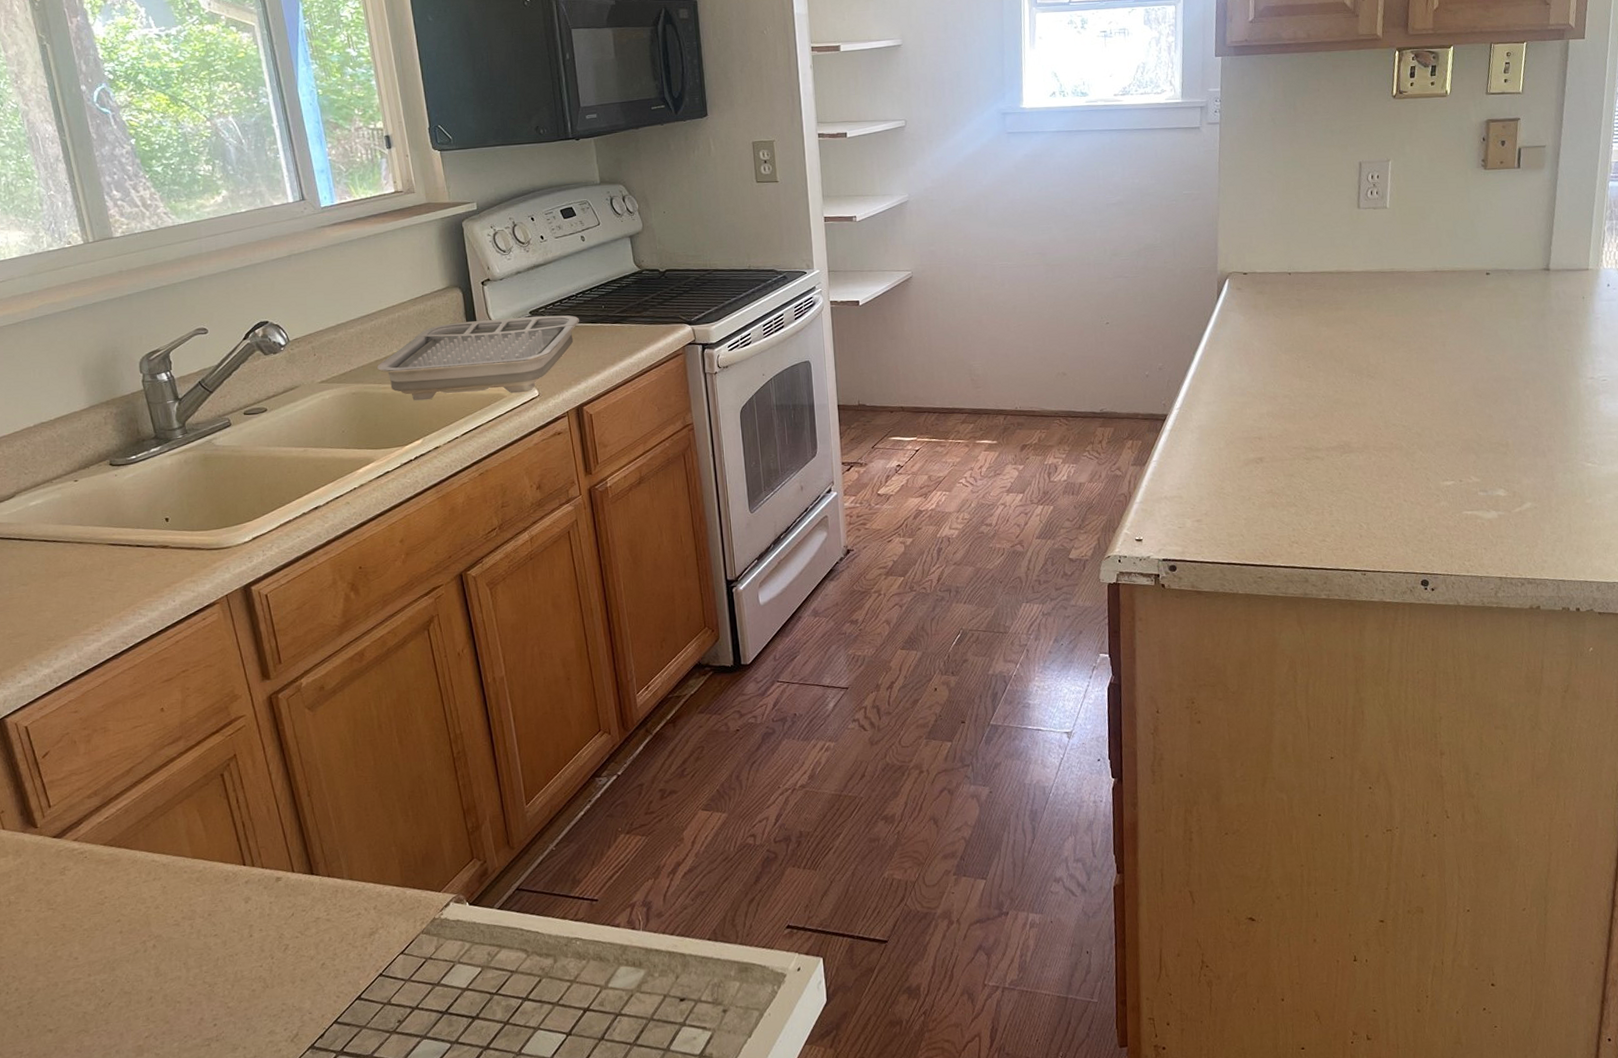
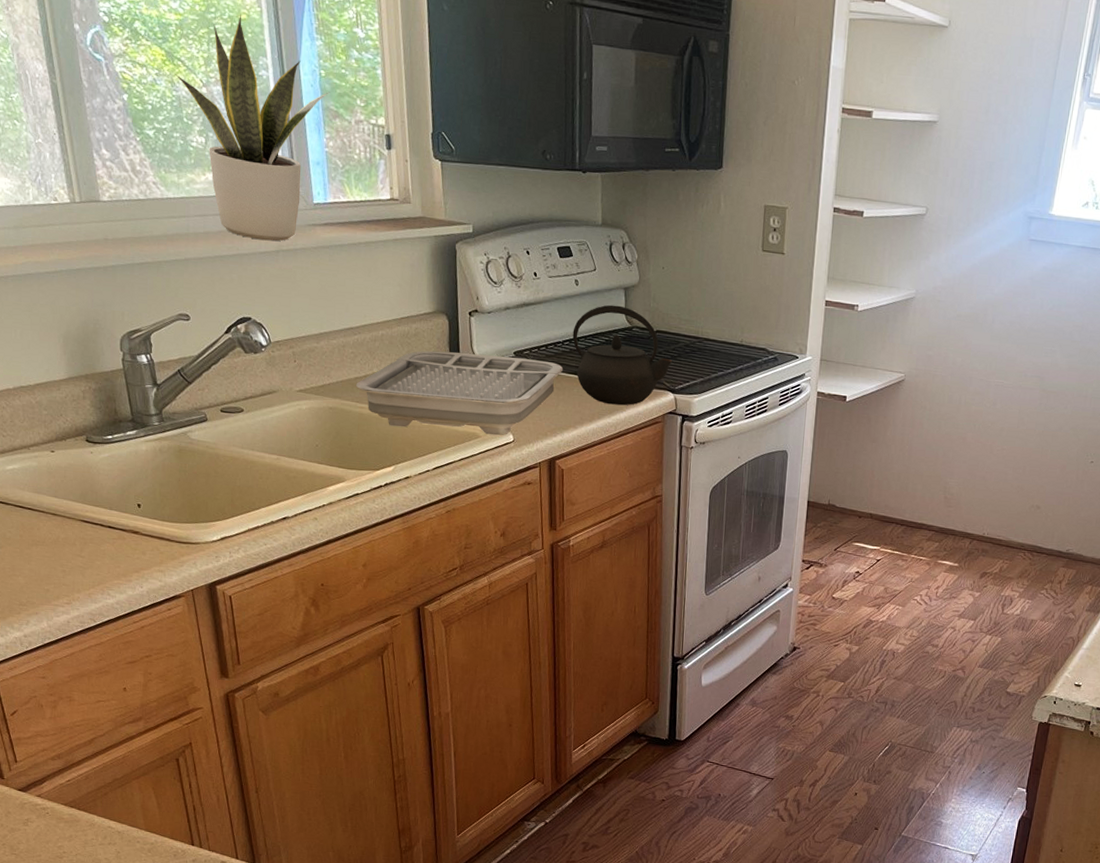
potted plant: none [180,53,329,249] -> present [175,14,331,241]
kettle: none [584,253,686,346] -> present [572,304,673,406]

